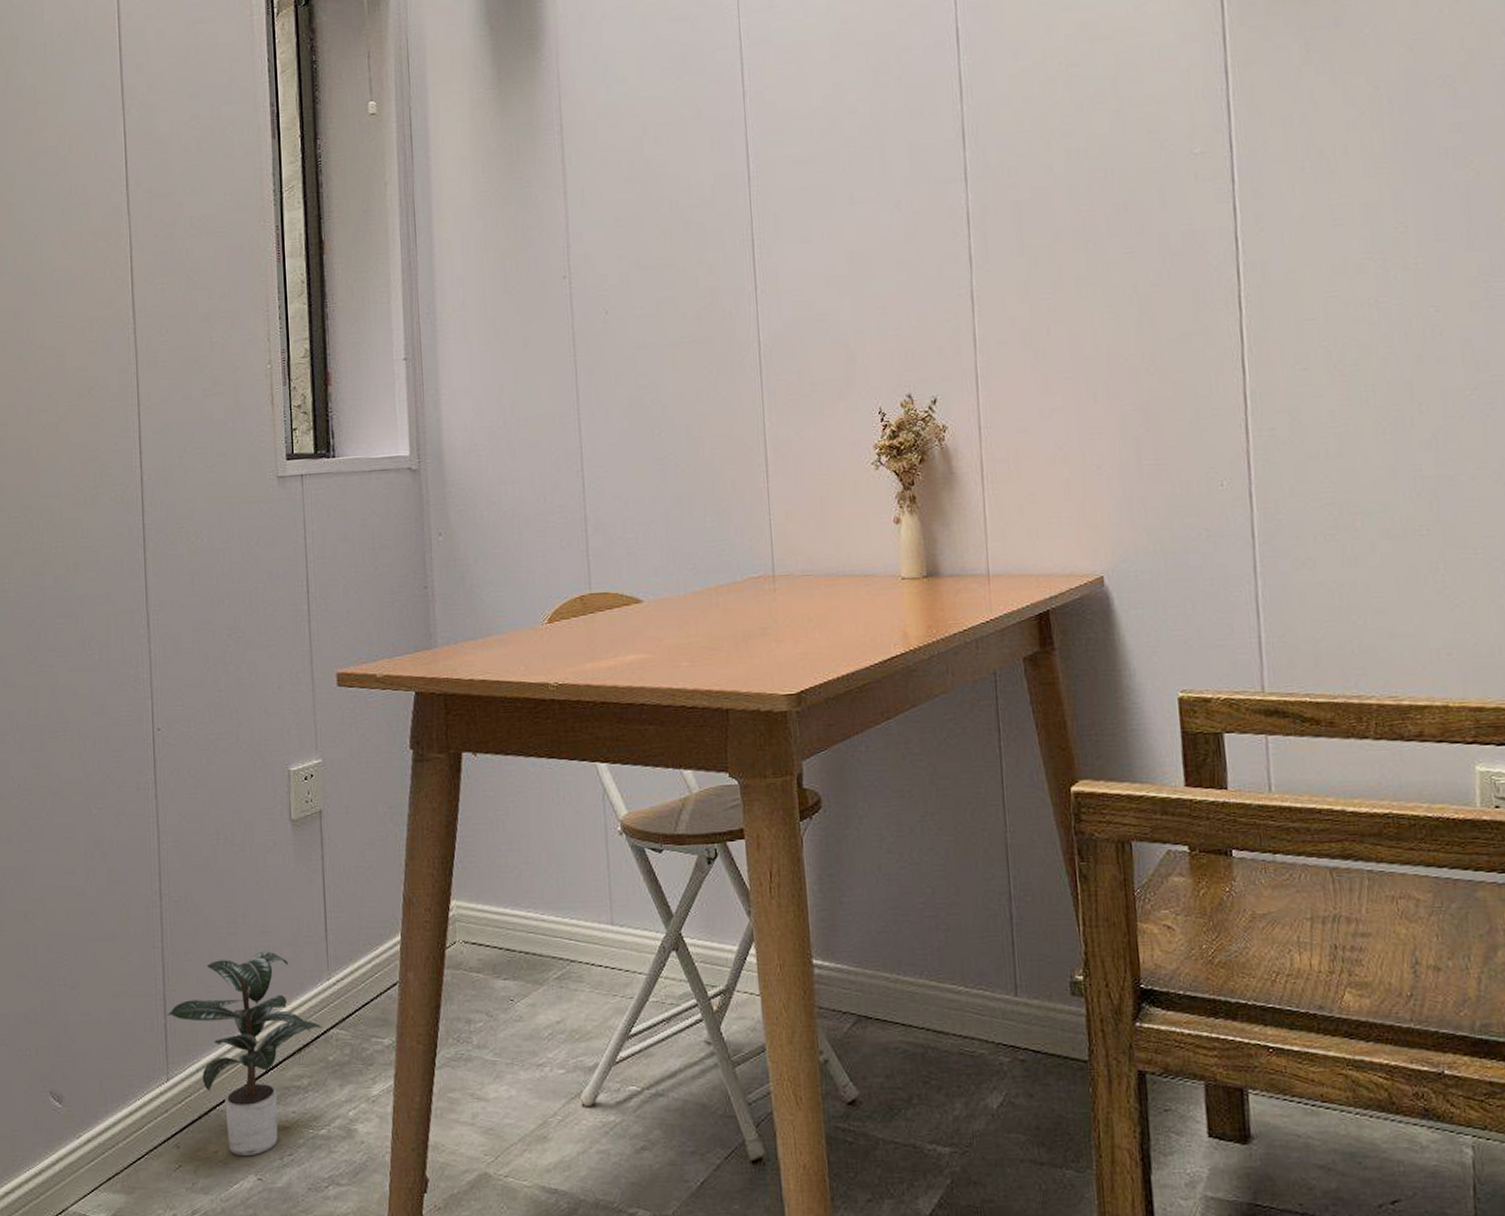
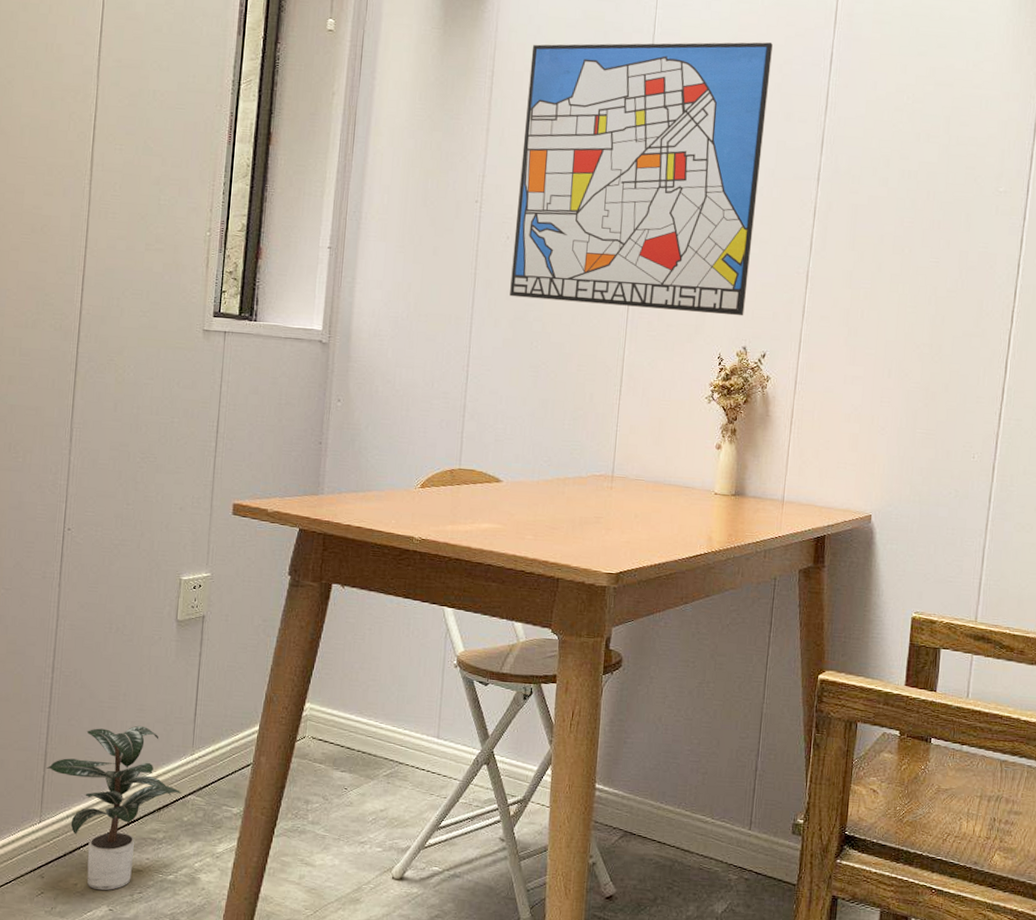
wall art: none [602,30,902,381] -> present [510,42,773,316]

